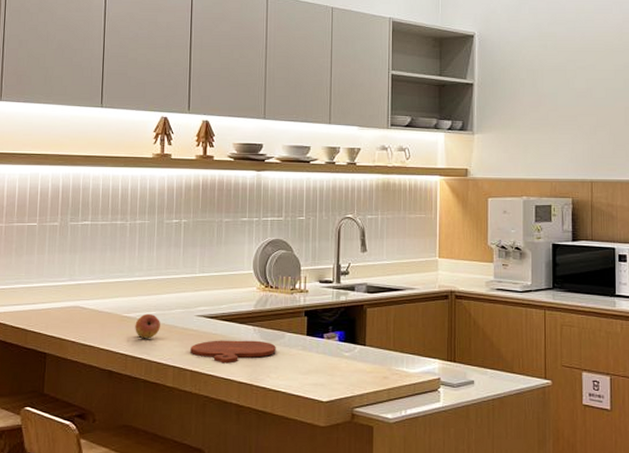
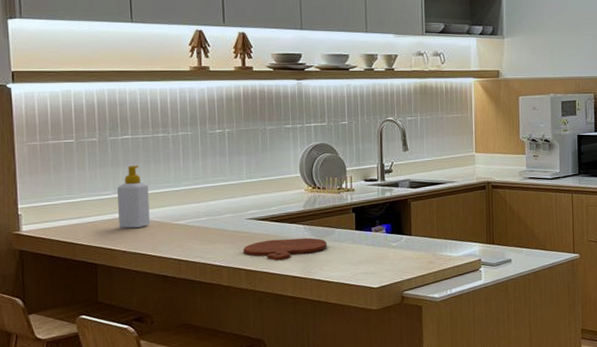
soap bottle: none [71,252,103,319] -> present [117,165,150,229]
fruit: present [135,313,160,339] -> none [186,219,212,244]

